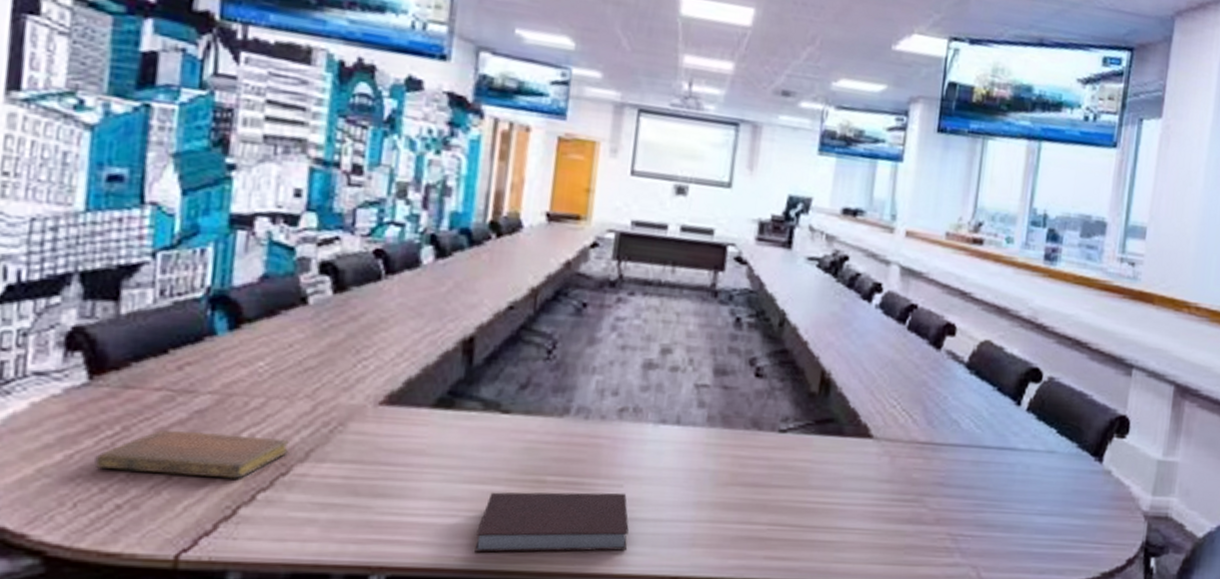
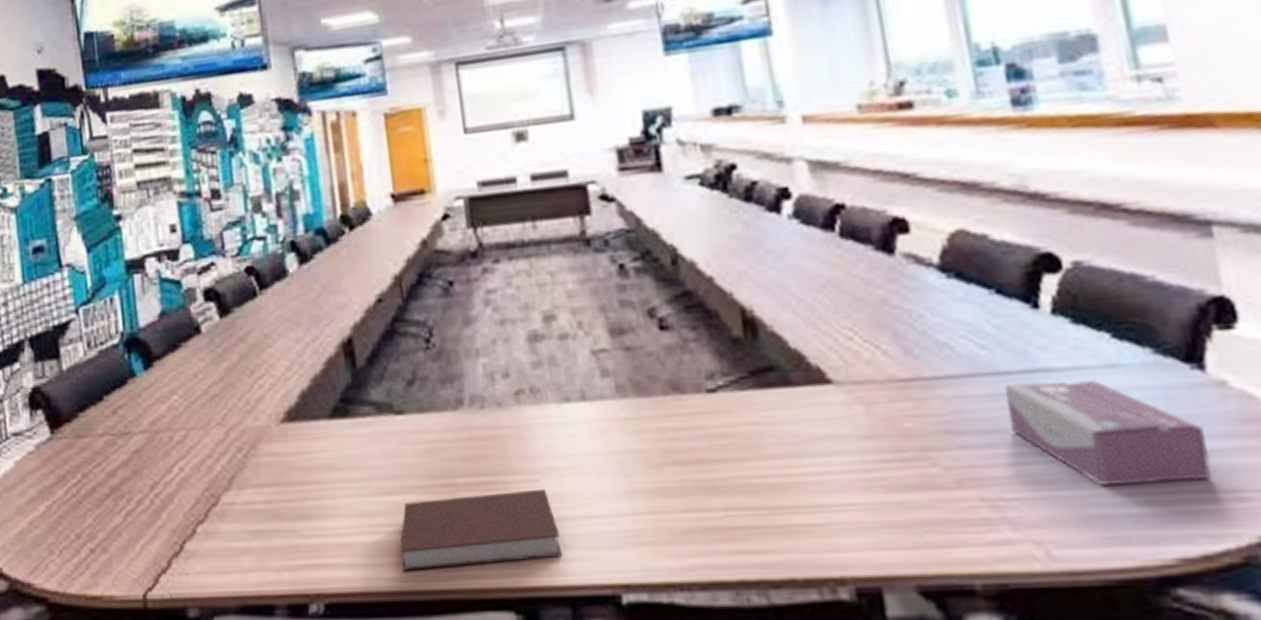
notebook: present [94,430,289,479] -> none [67,468,214,517]
tissue box: none [980,454,1090,534] -> present [1003,379,1212,485]

